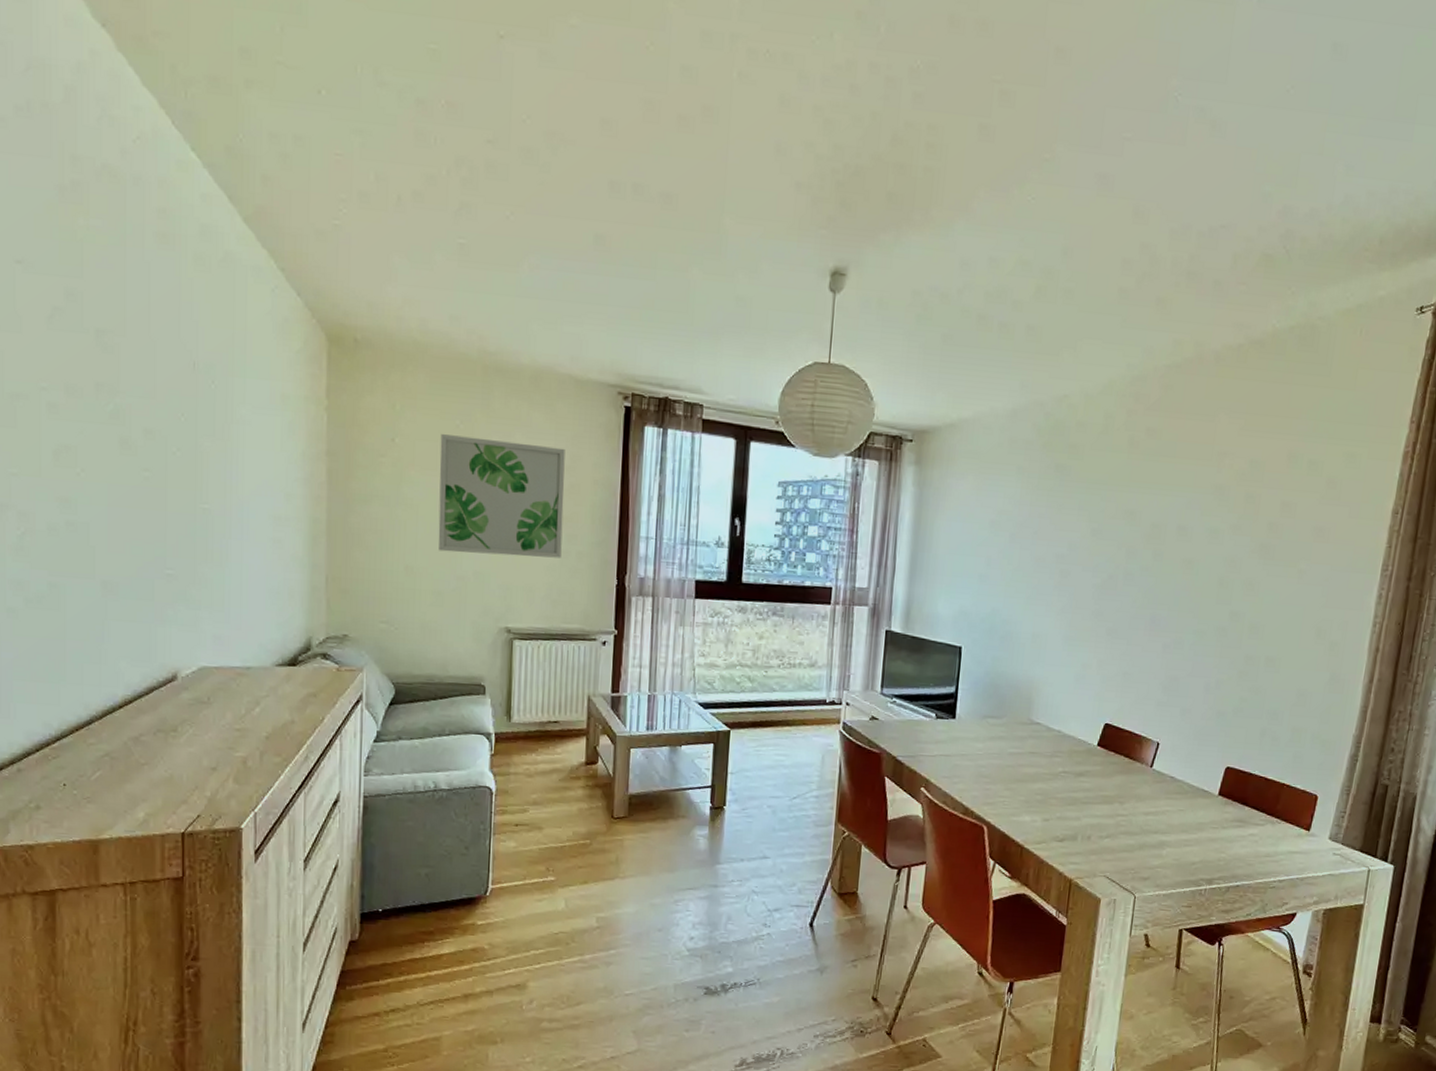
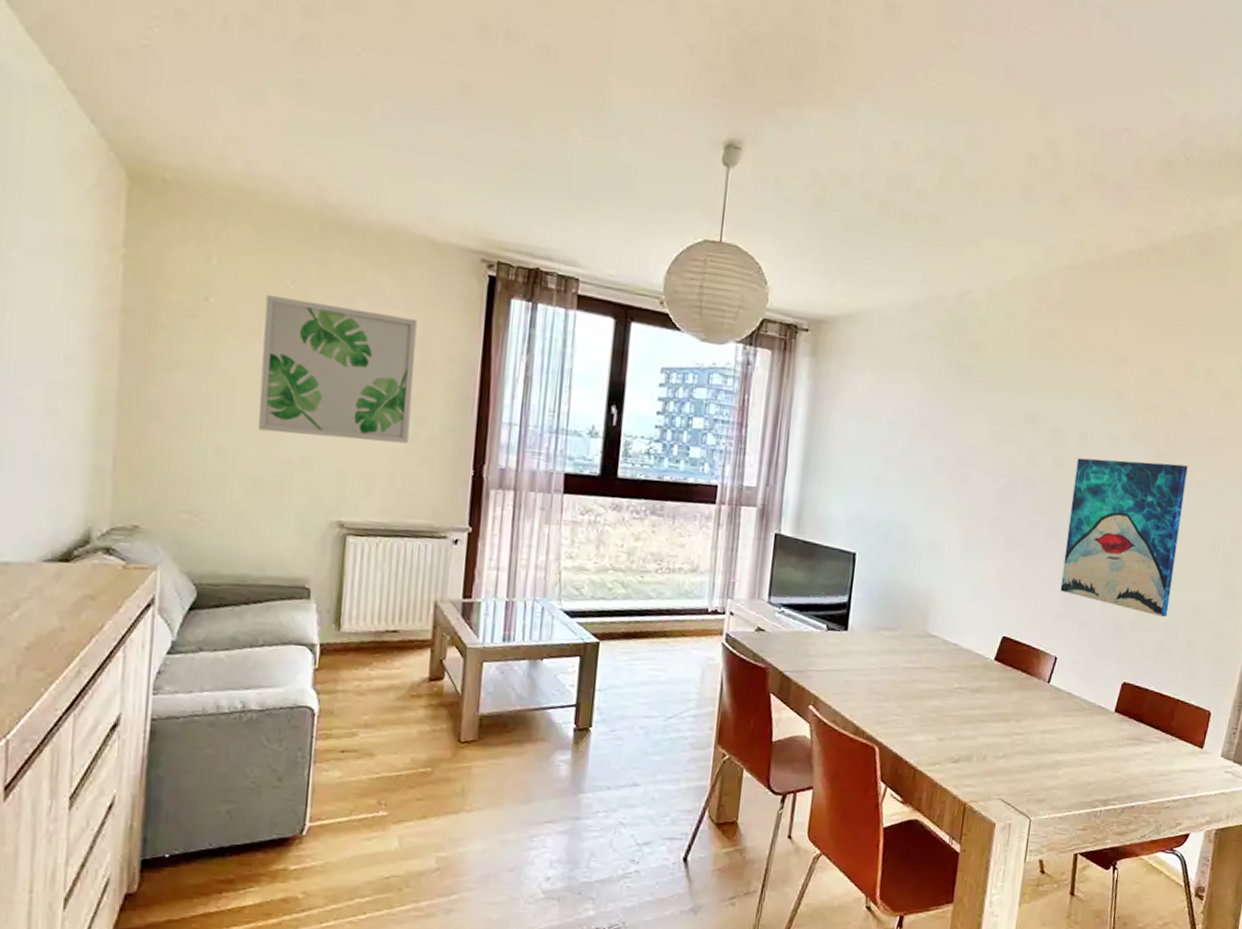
wall art: none [1161,551,1292,704] -> present [1060,458,1188,617]

